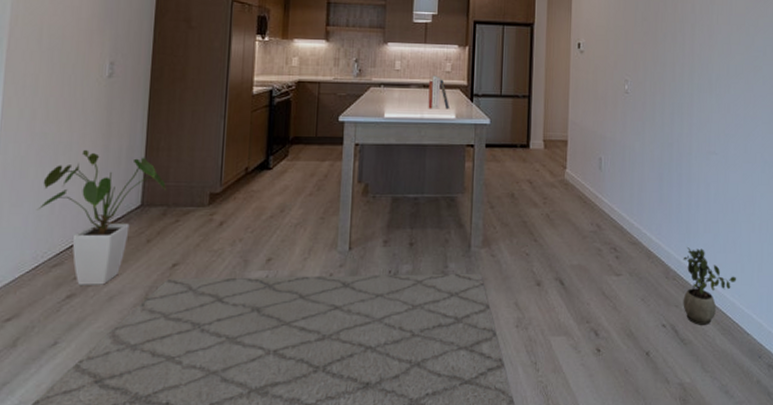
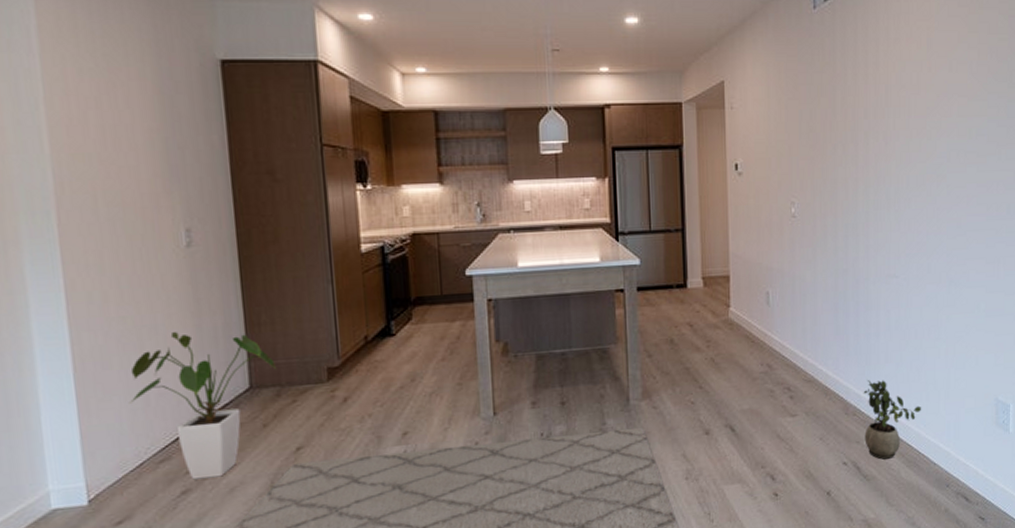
books: present [428,75,449,110] -> none [566,213,592,253]

